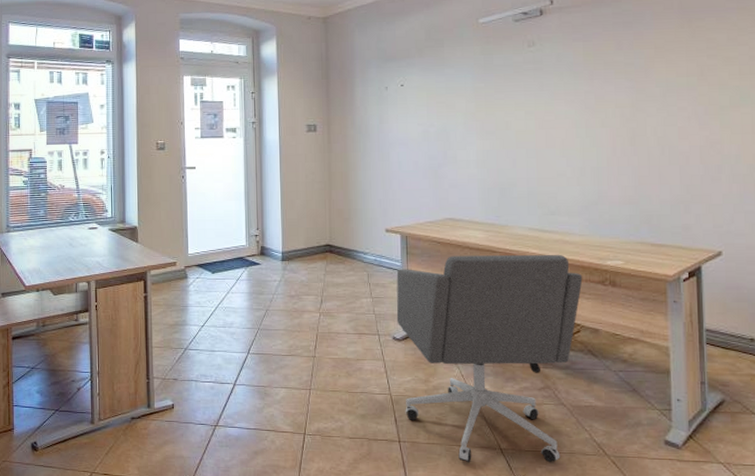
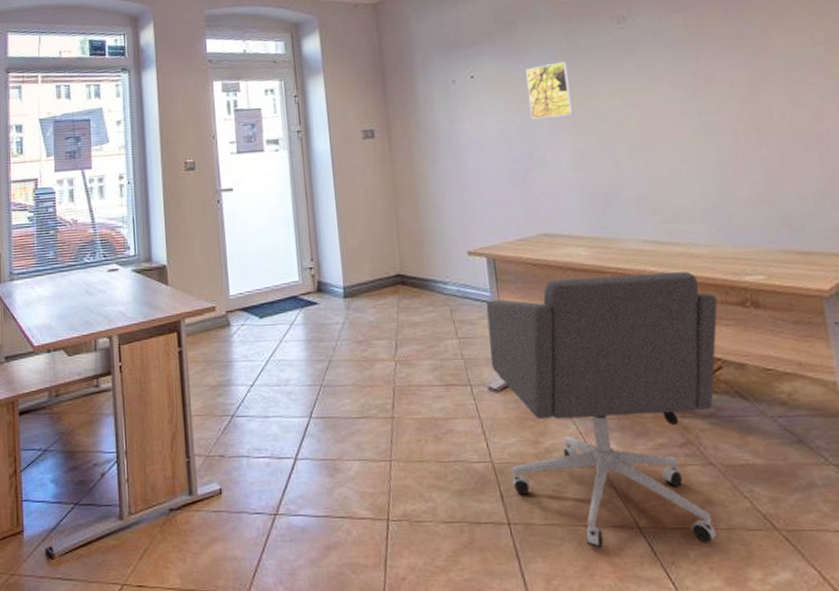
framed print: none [447,77,484,124] -> present [526,61,574,119]

